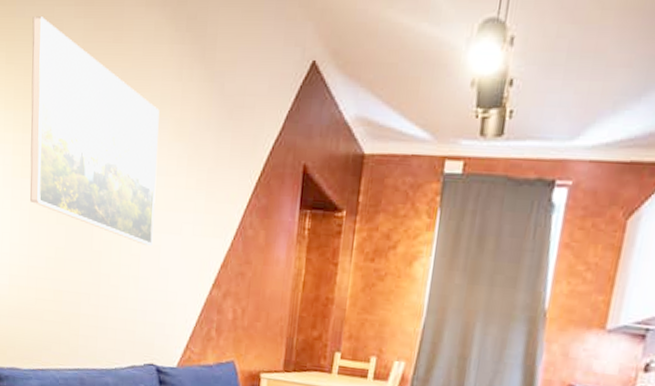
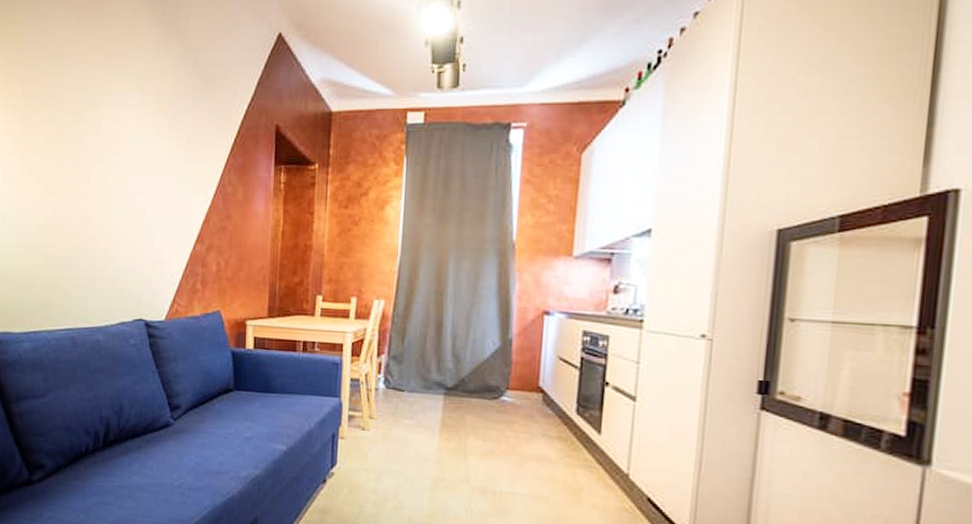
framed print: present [30,16,160,246] -> none [20,11,140,208]

